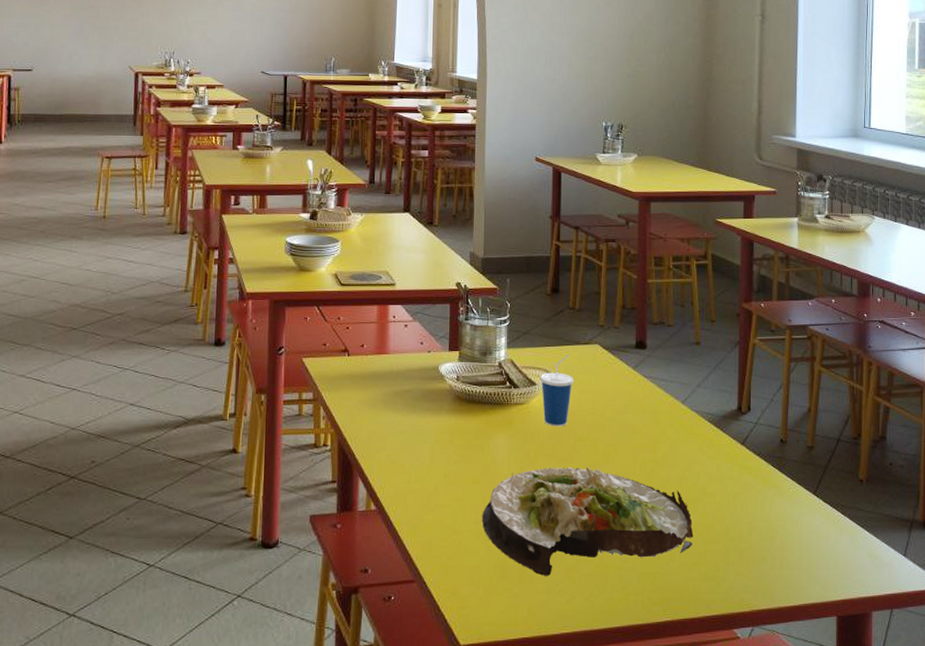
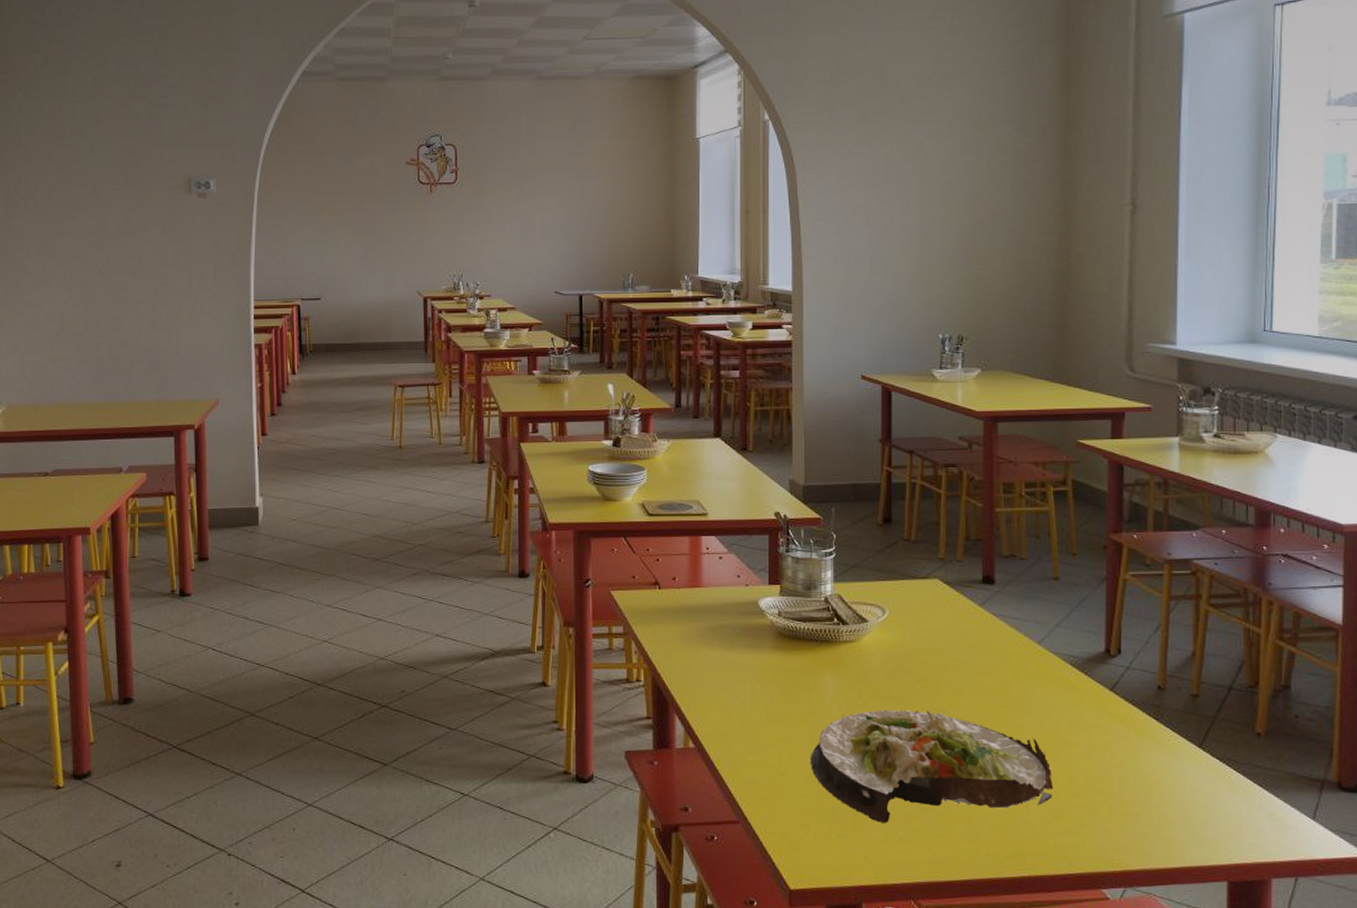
cup: present [540,354,574,427] -> none [872,589,911,667]

